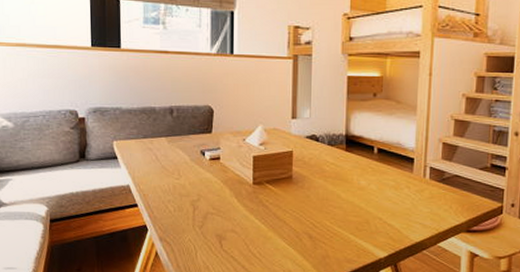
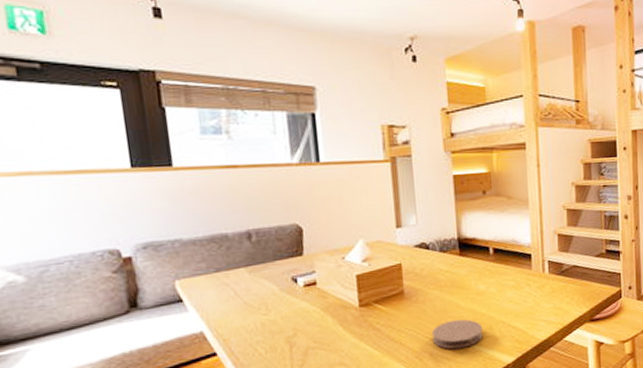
coaster: none [312,209,360,236] -> present [431,319,484,350]

